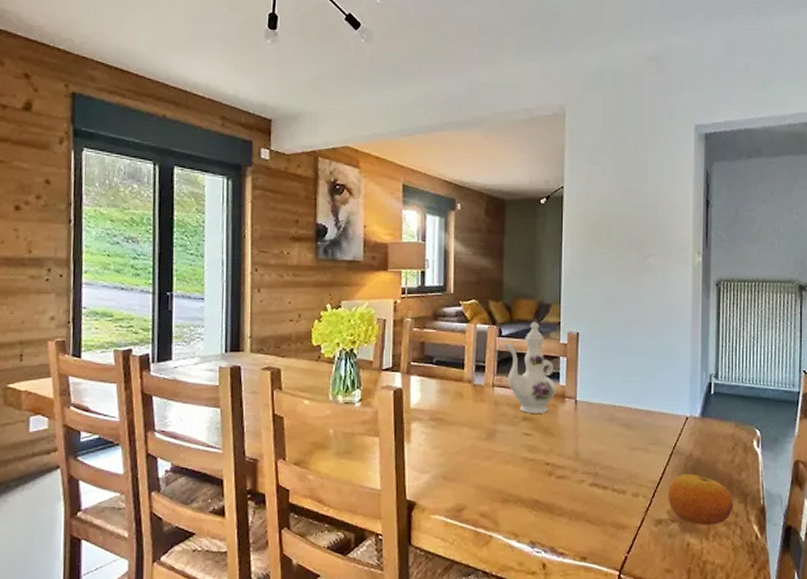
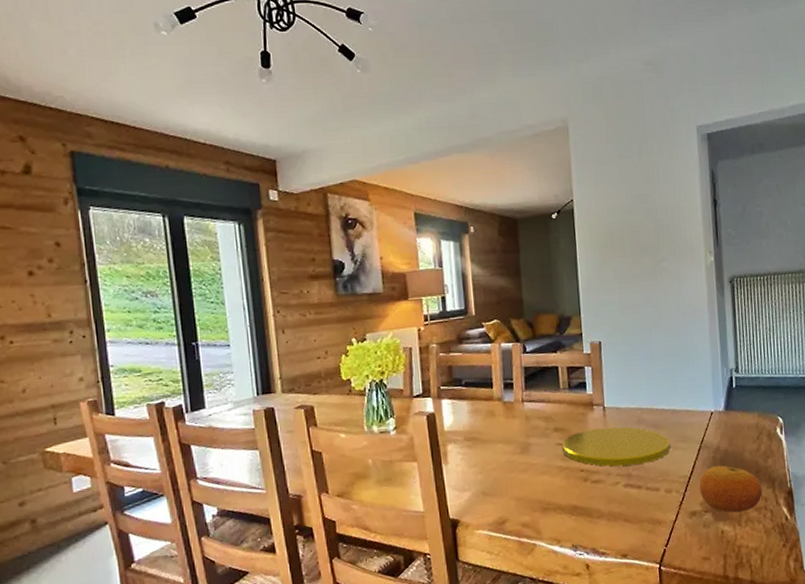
ewer: present [503,322,557,413] -> none [529,335,585,424]
plate: none [529,421,641,463] -> present [562,427,670,467]

